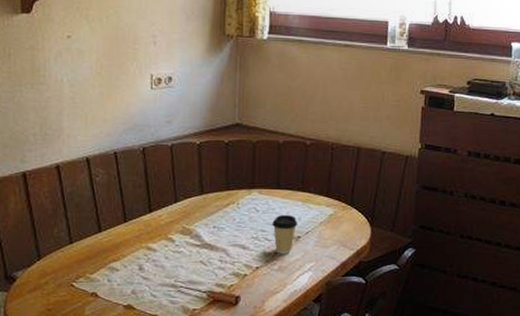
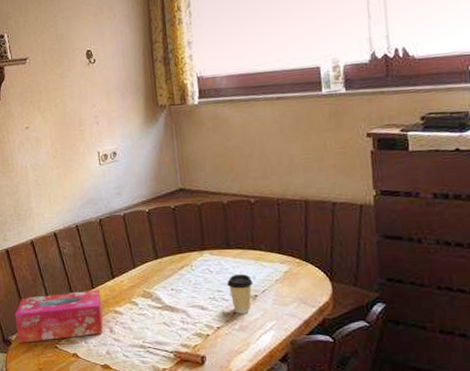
tissue box: none [24,223,134,280] -> present [14,289,103,343]

